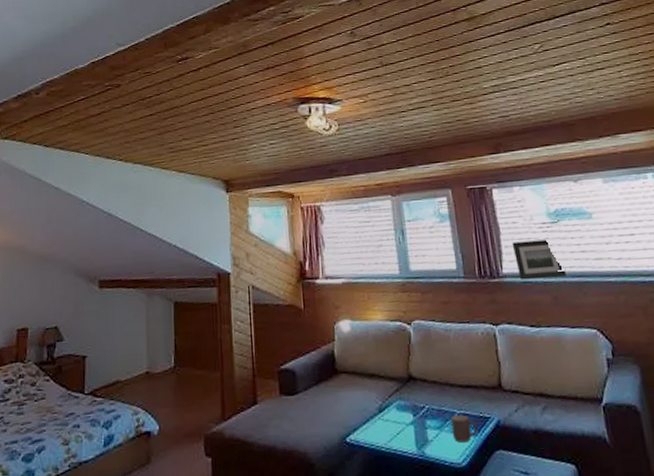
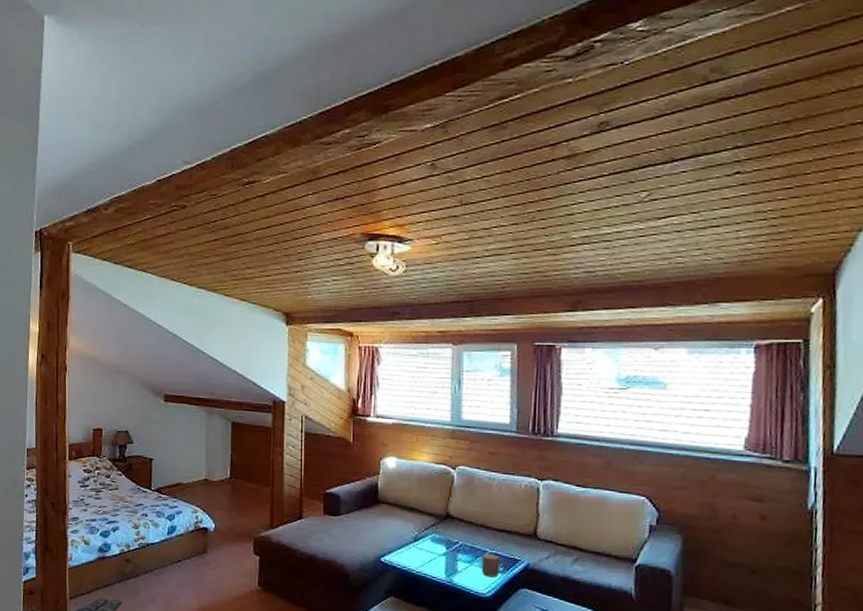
picture frame: present [511,239,567,281] -> none [572,404,626,444]

